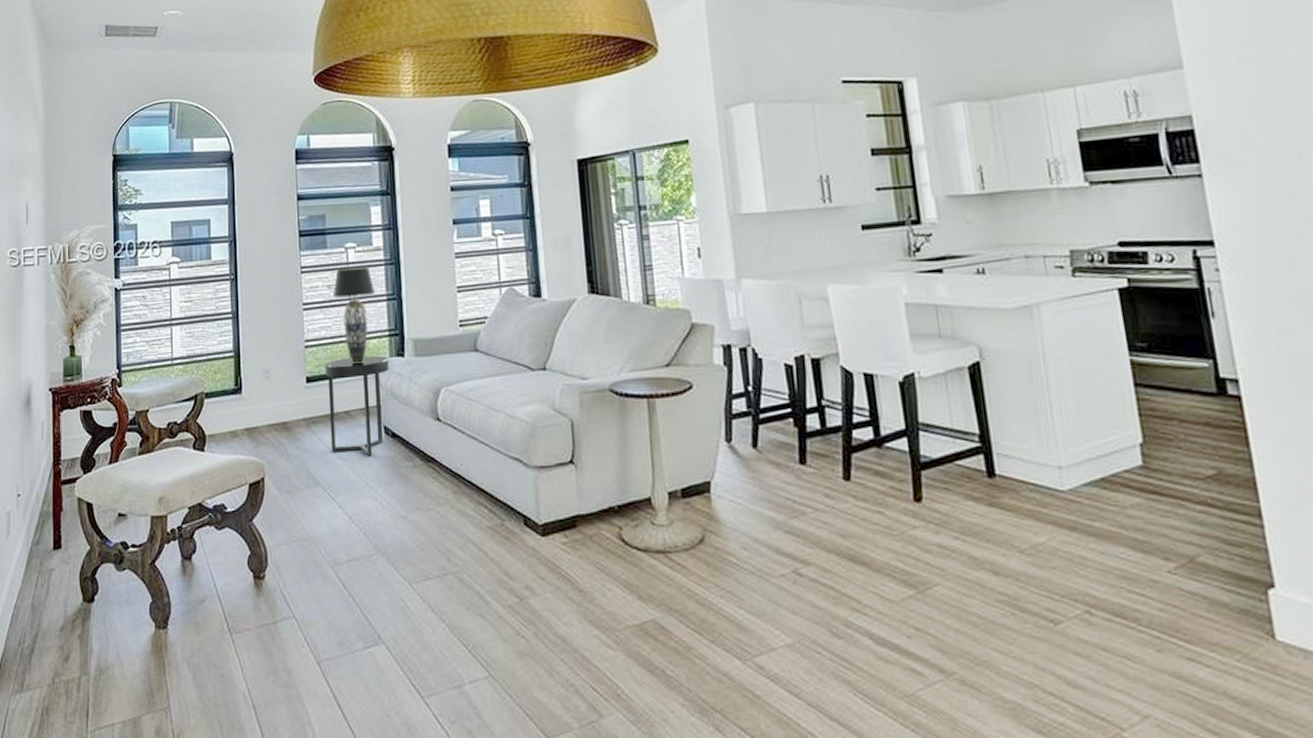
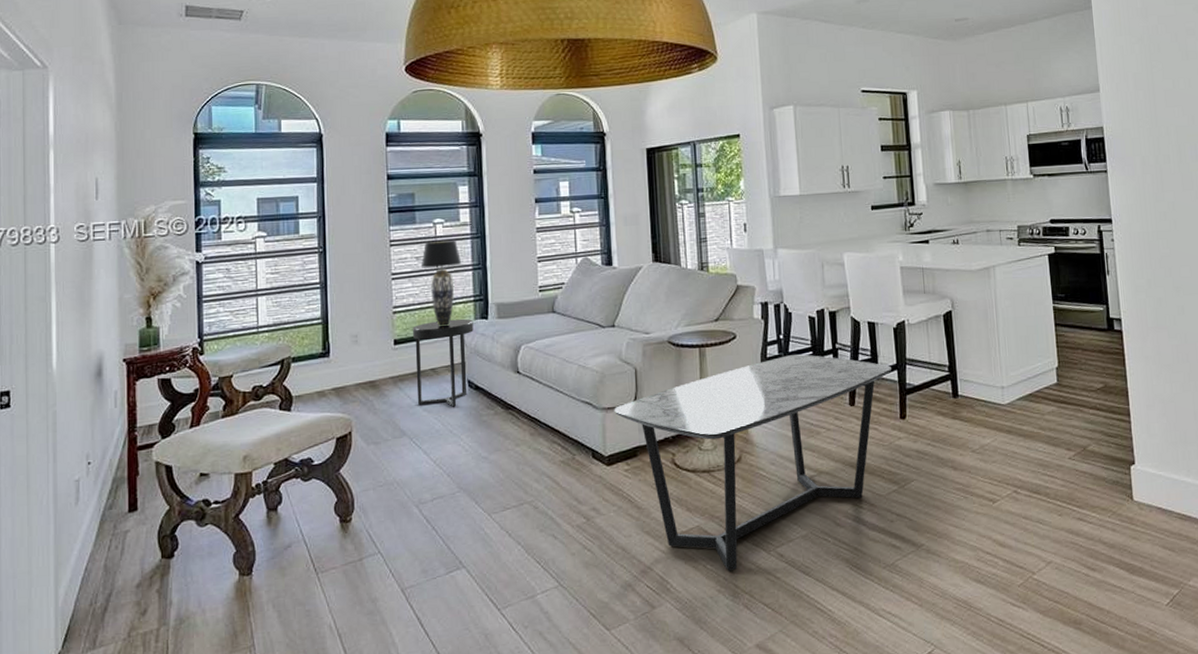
coffee table: none [548,412,899,681] -> present [614,354,891,571]

